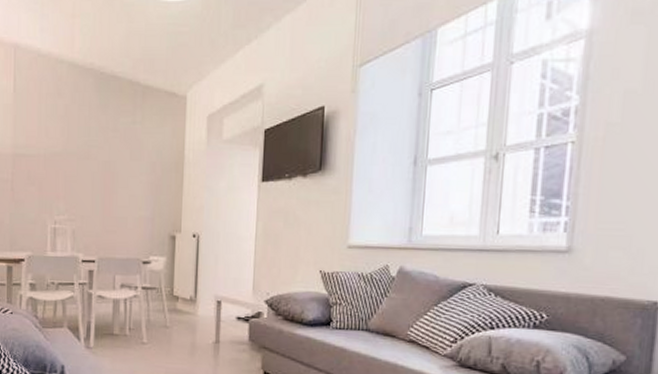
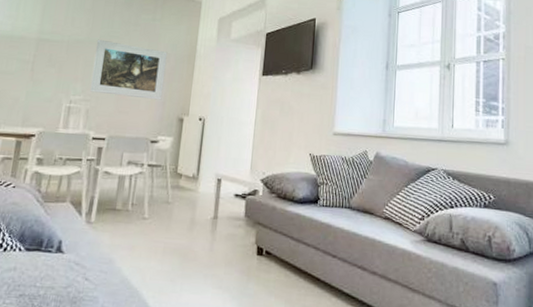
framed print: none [73,150,153,216] -> present [89,39,168,100]

